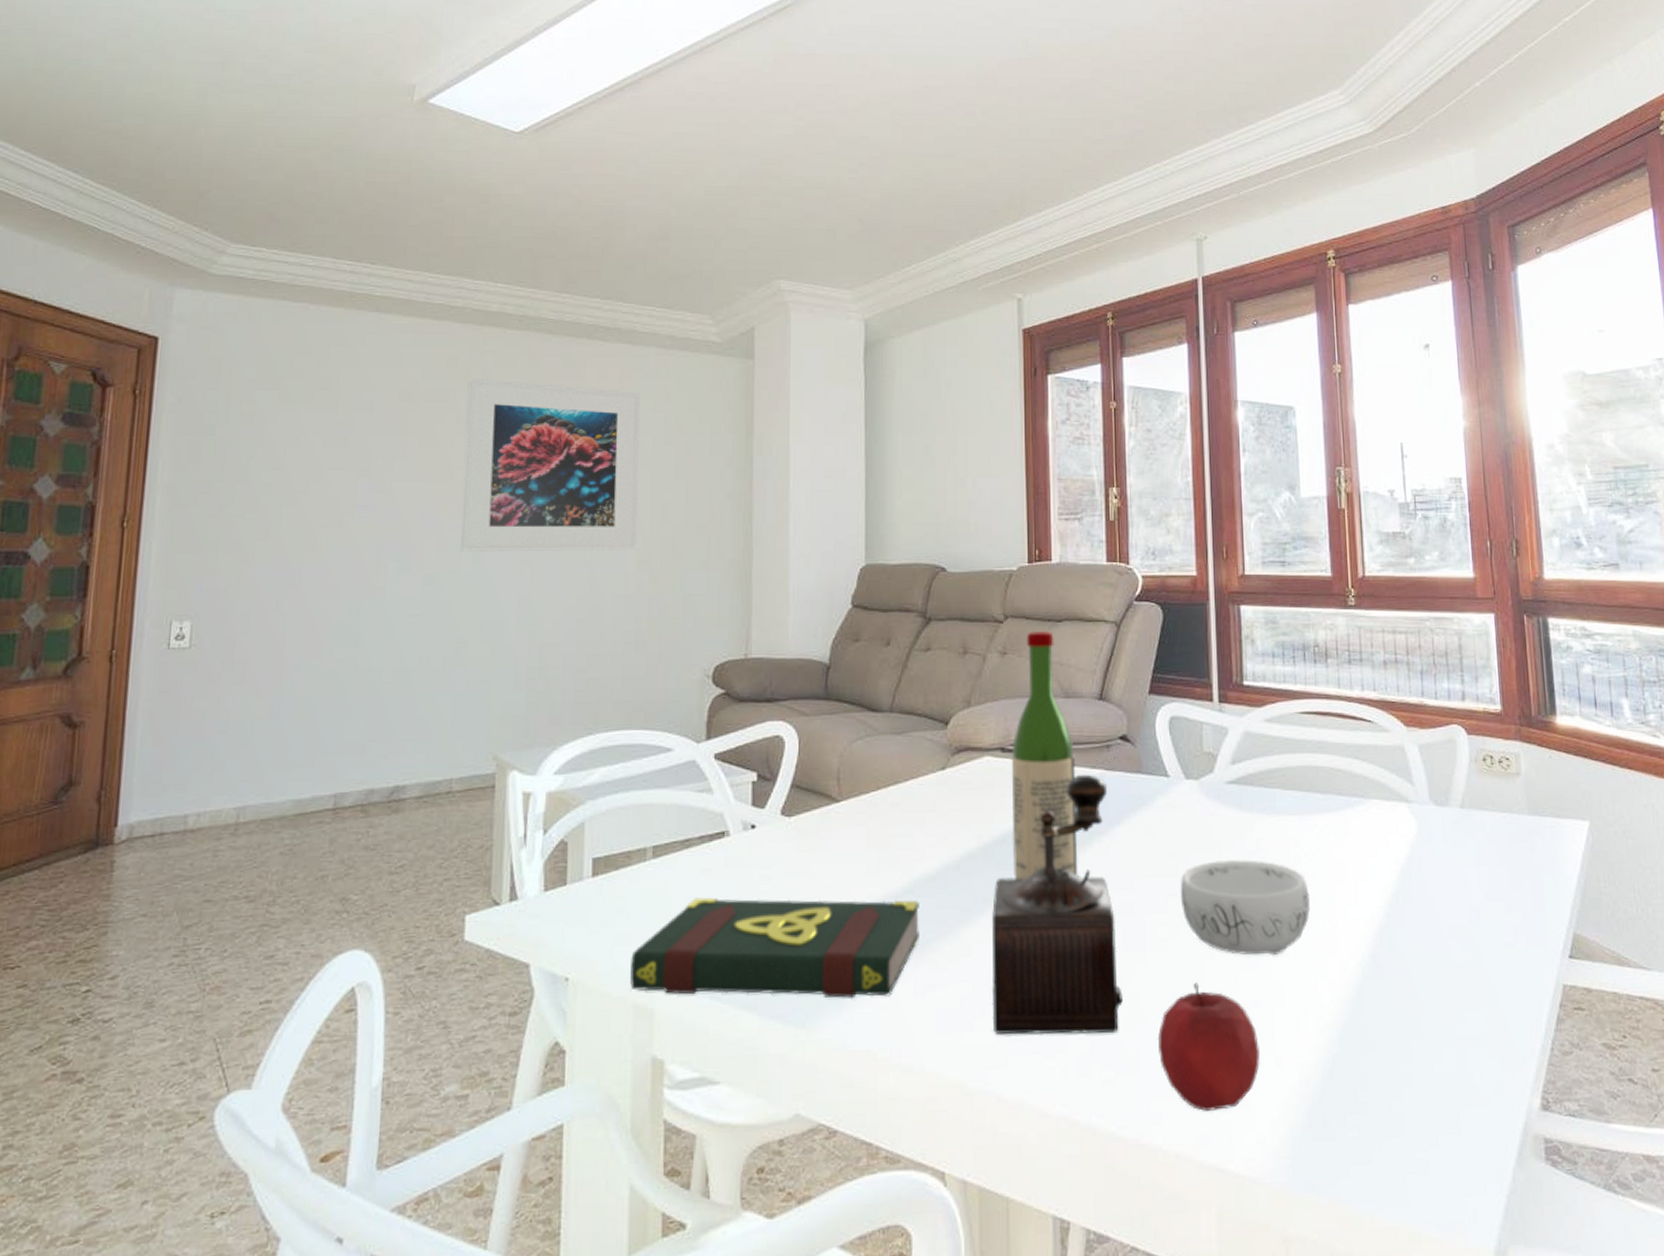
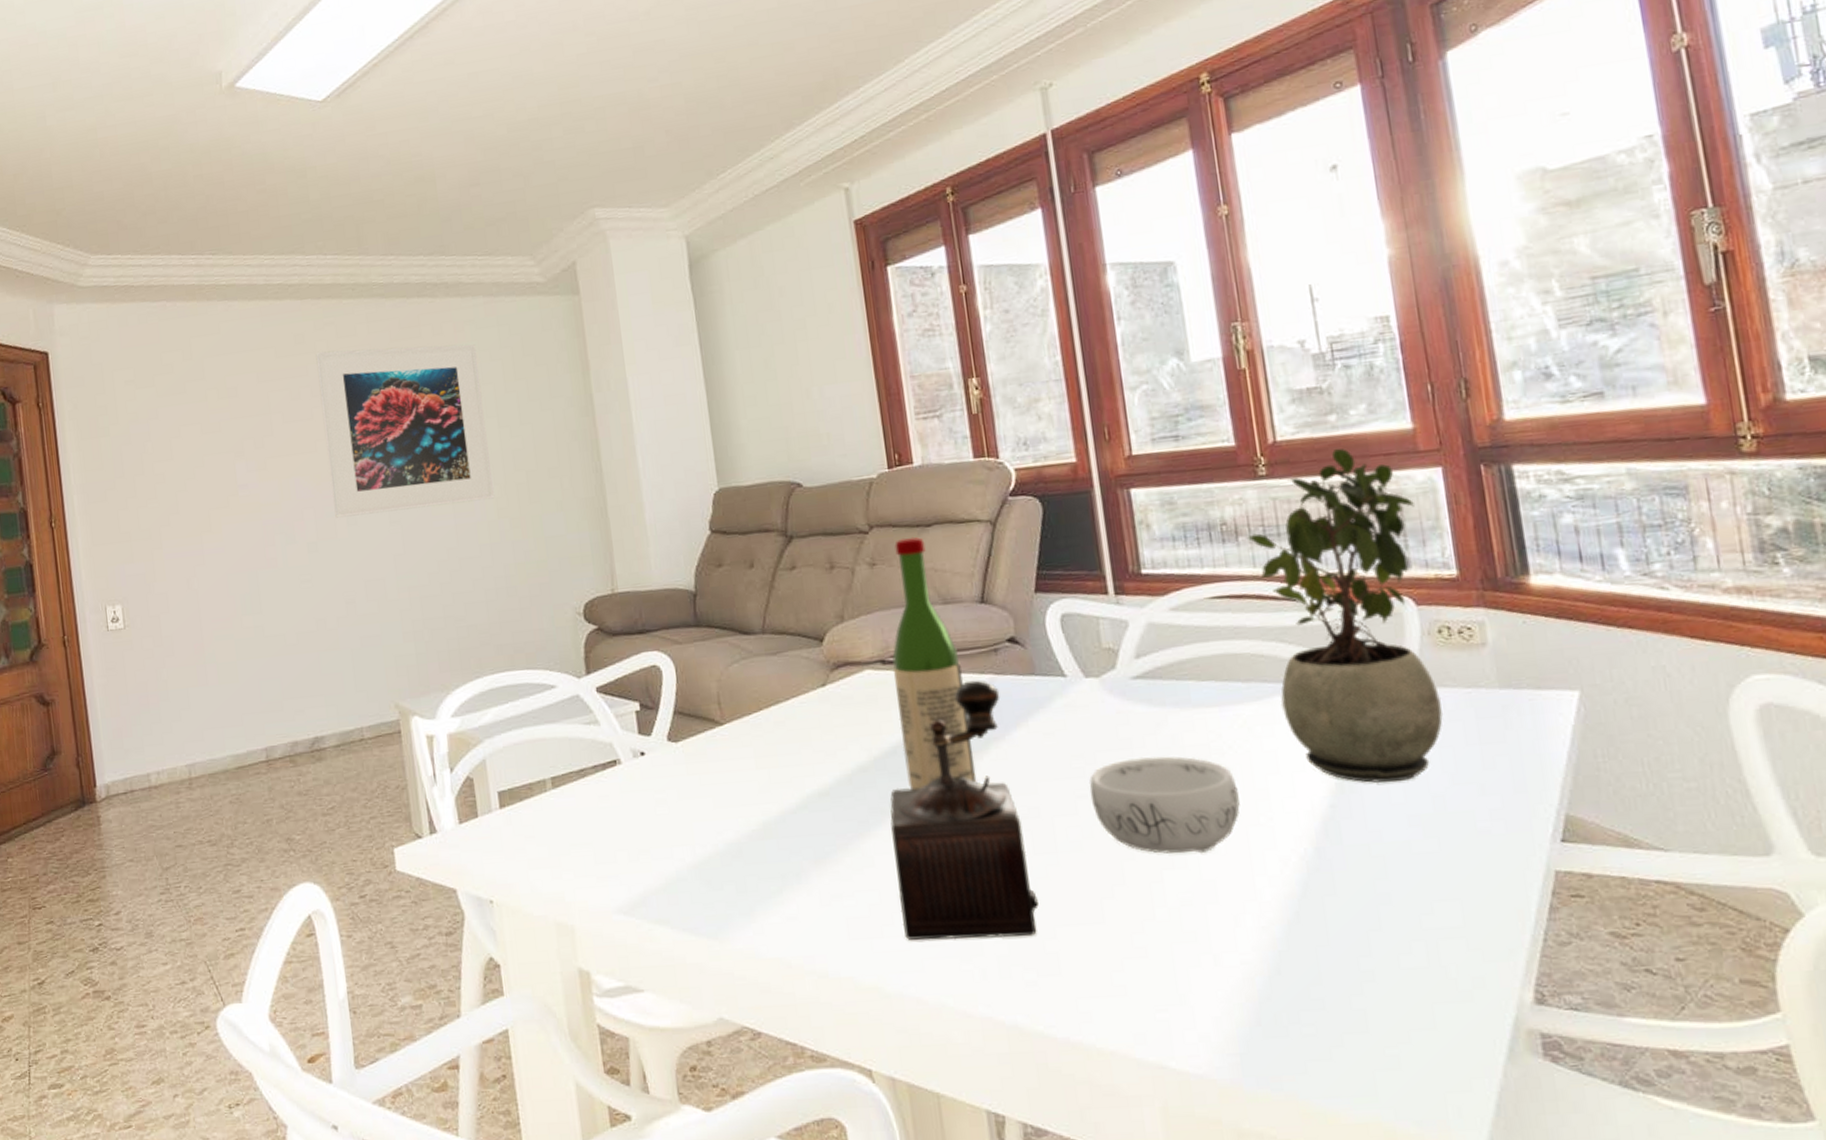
book: present [630,897,919,998] -> none [546,815,819,912]
apple: present [1157,982,1260,1111] -> none [1079,883,1196,1010]
potted plant: none [1334,588,1482,896] -> present [1246,448,1443,783]

